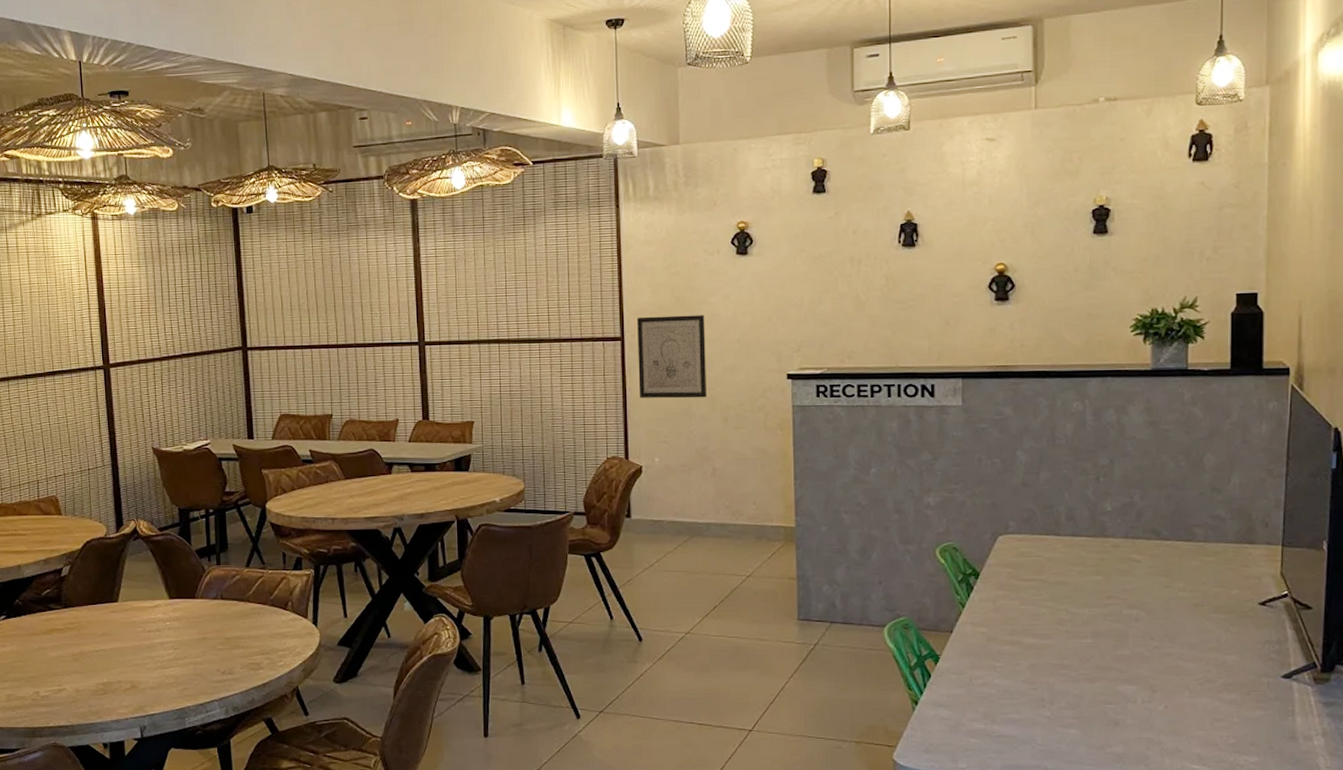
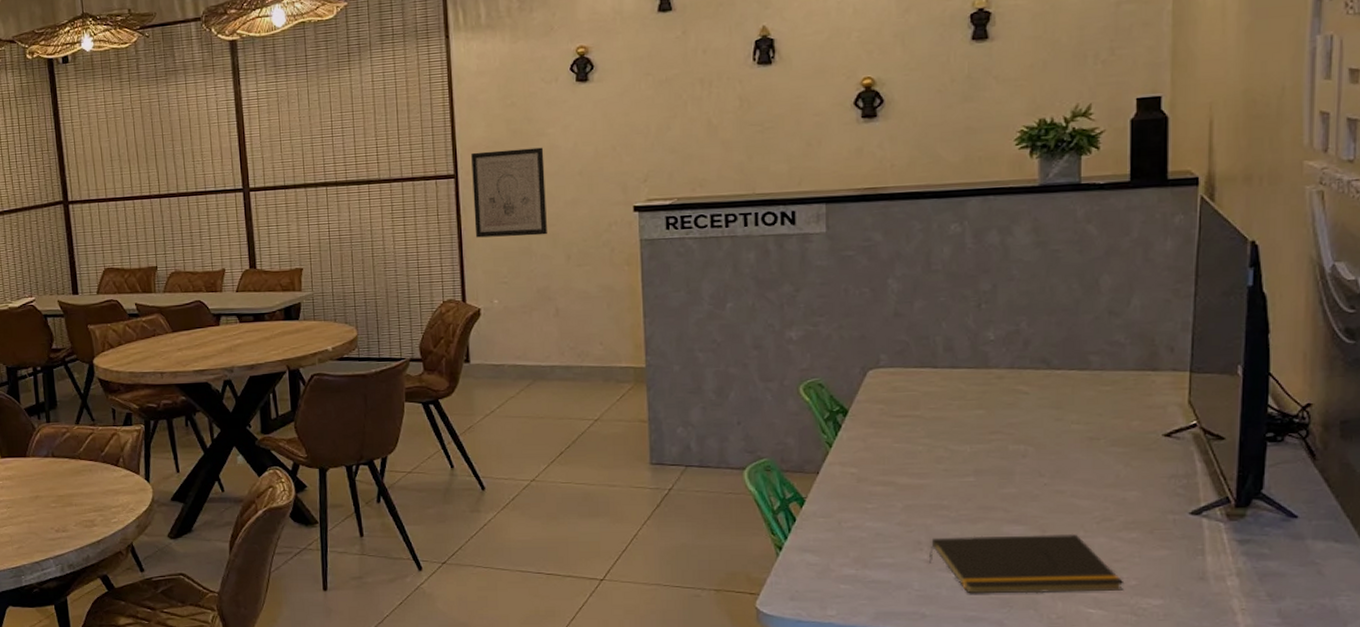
notepad: none [1050,693,1225,750] -> present [928,533,1125,594]

